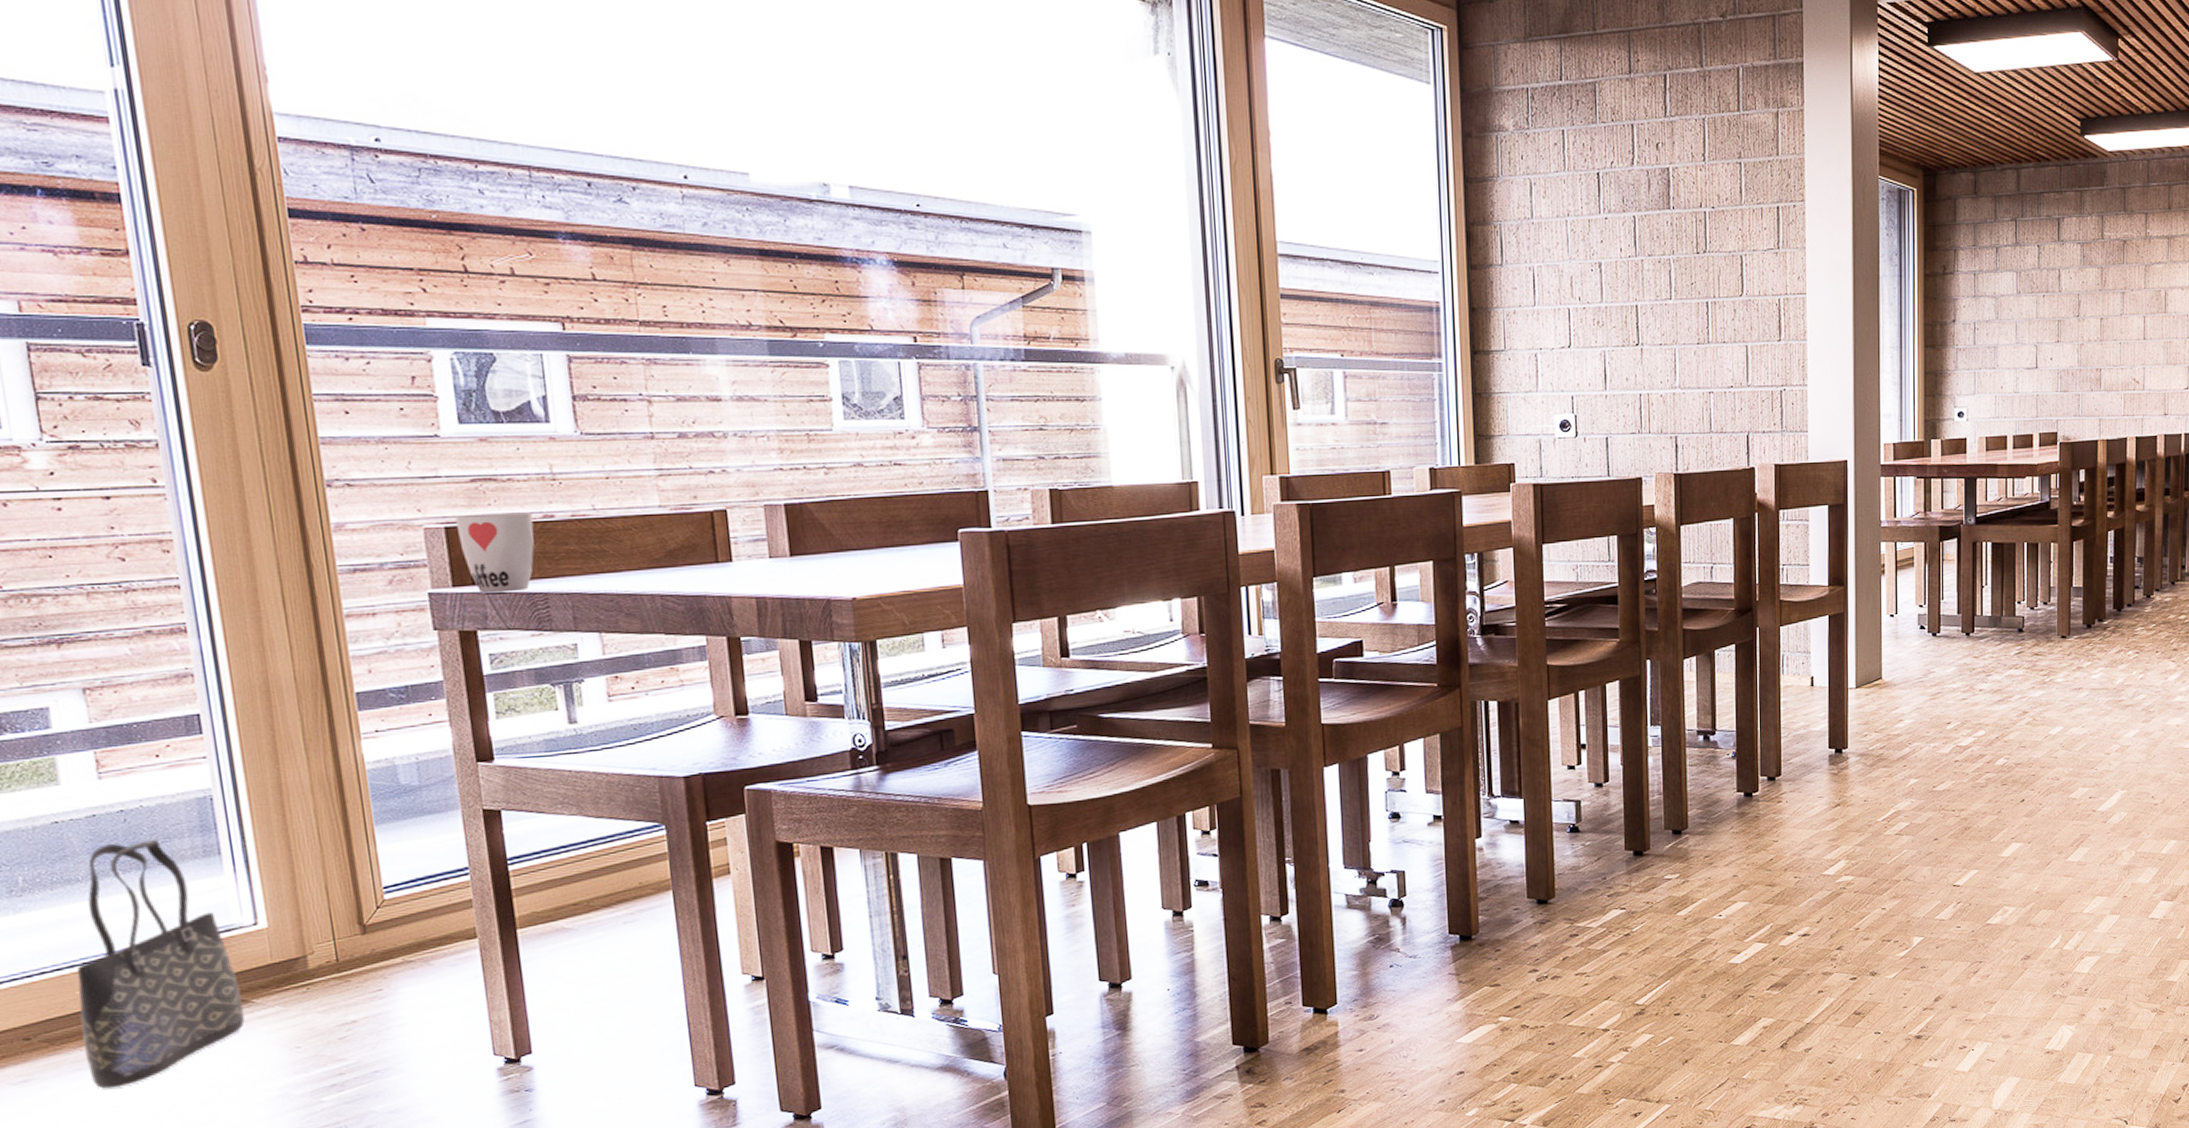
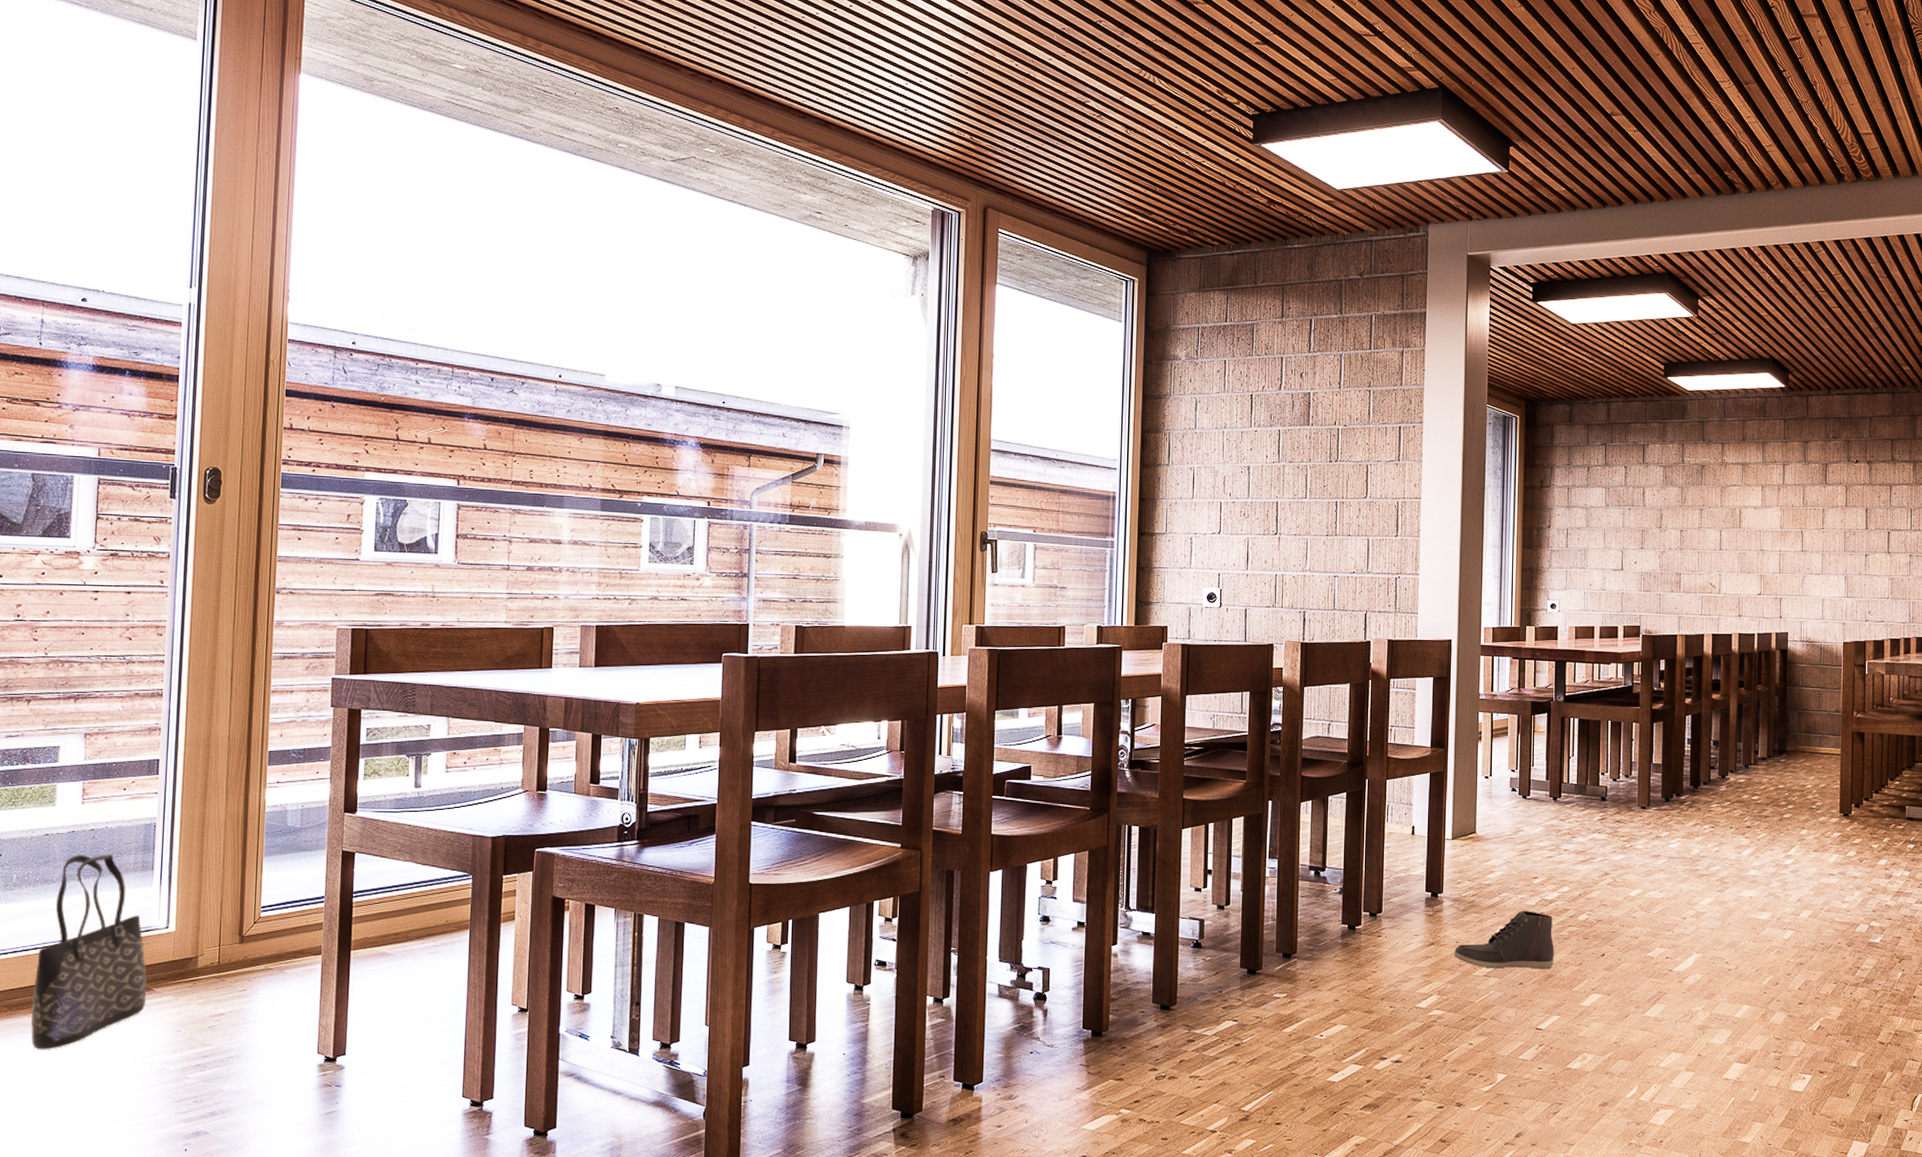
cup: present [454,512,535,593] -> none [359,620,414,681]
sneaker: none [1862,759,1971,826] -> present [1454,910,1554,969]

